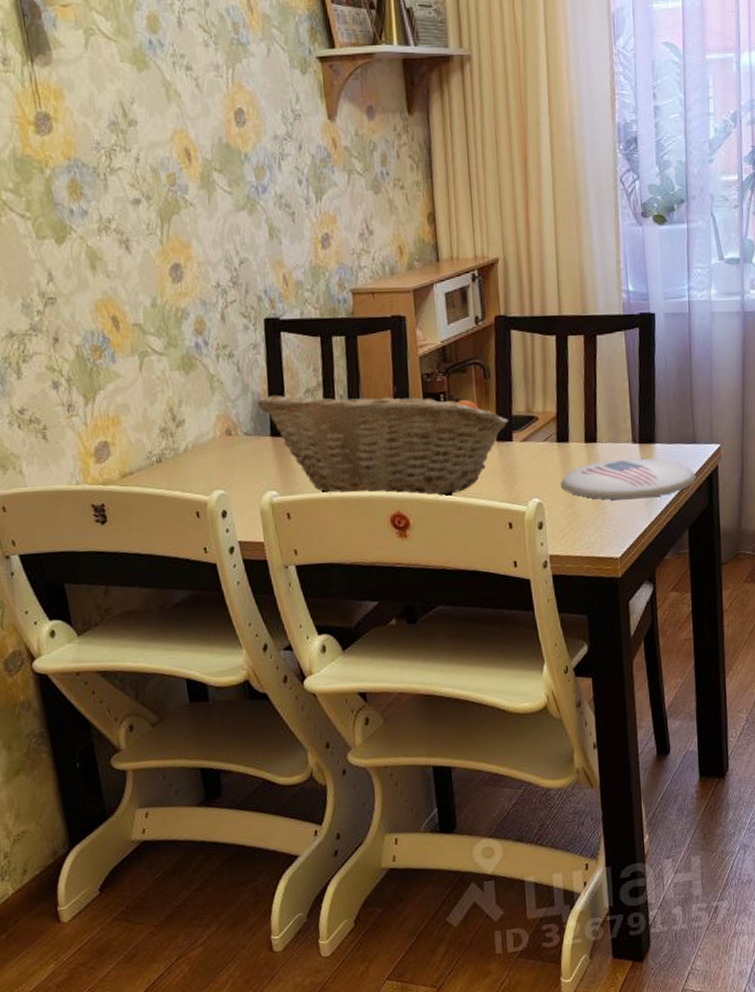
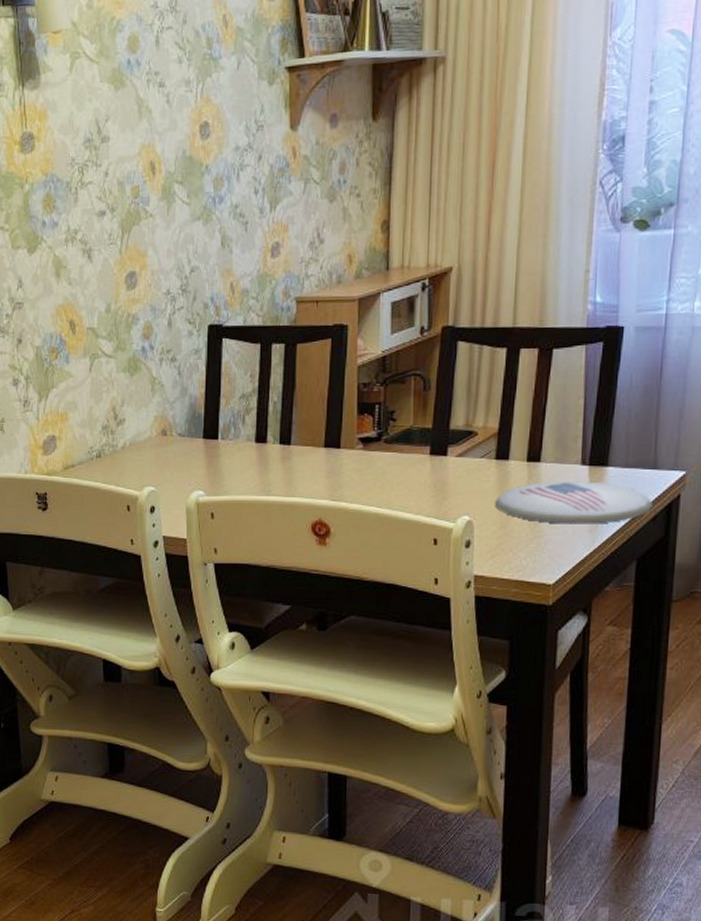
fruit basket: present [257,386,508,498] -> none [193,395,445,508]

